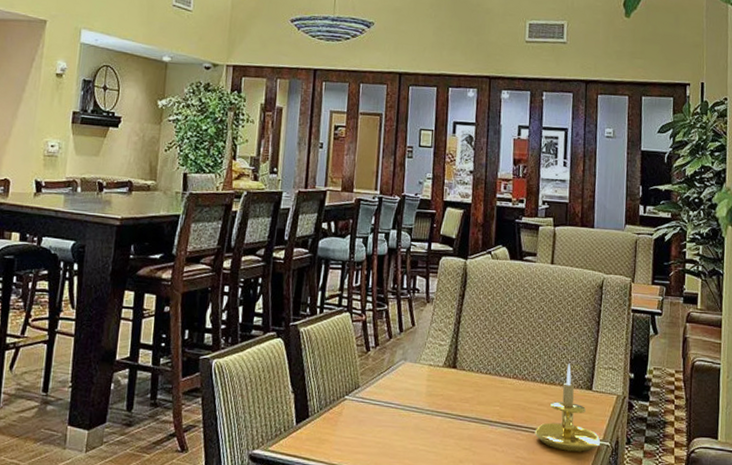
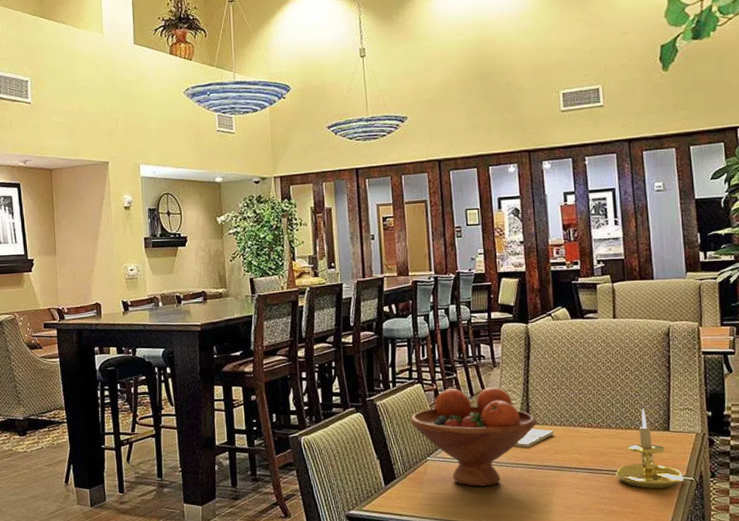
fruit bowl: none [332,321,463,435] -> present [409,387,537,487]
drink coaster: none [437,374,479,395] -> present [514,428,554,448]

